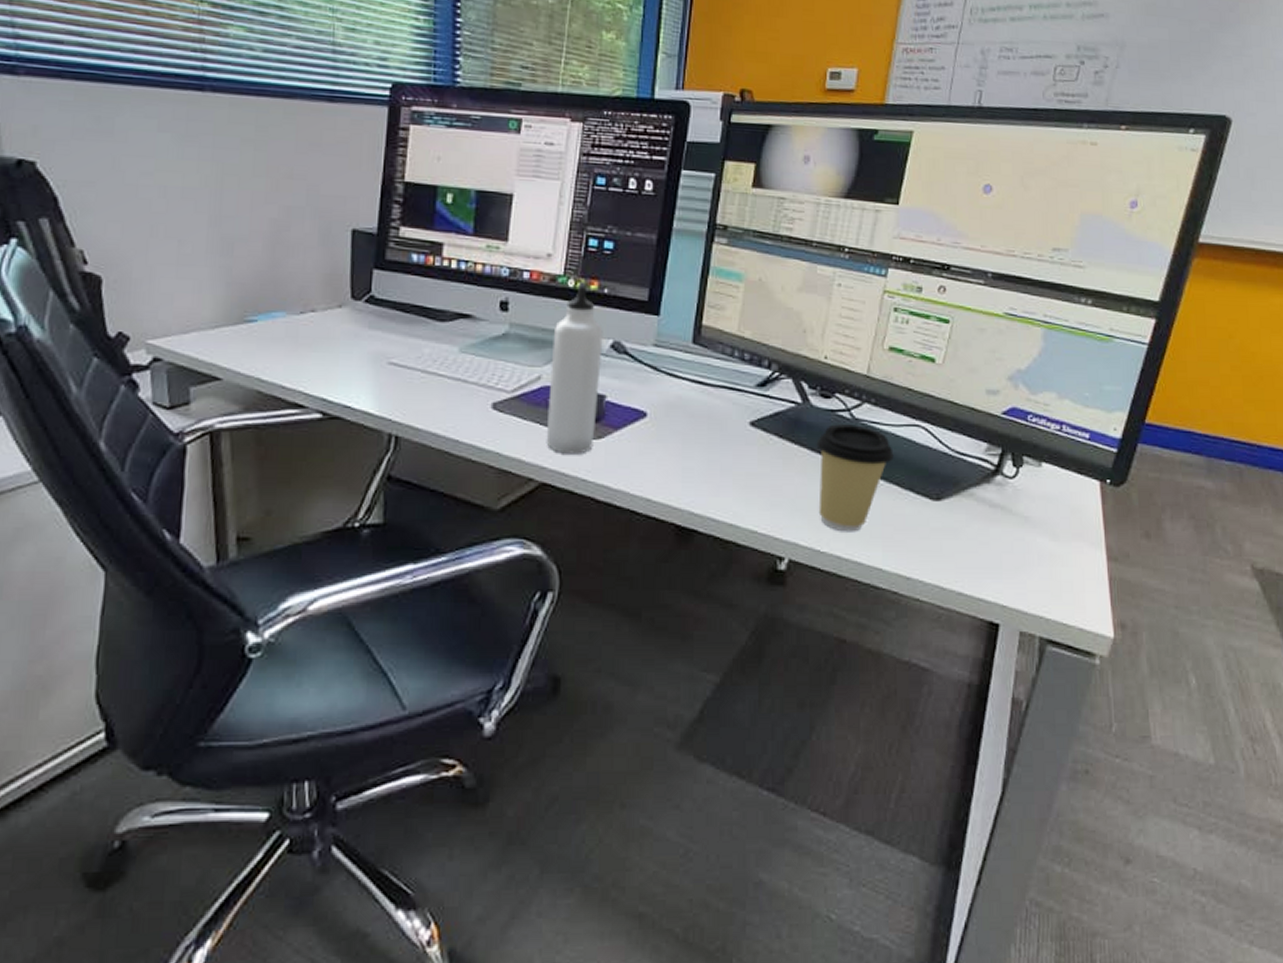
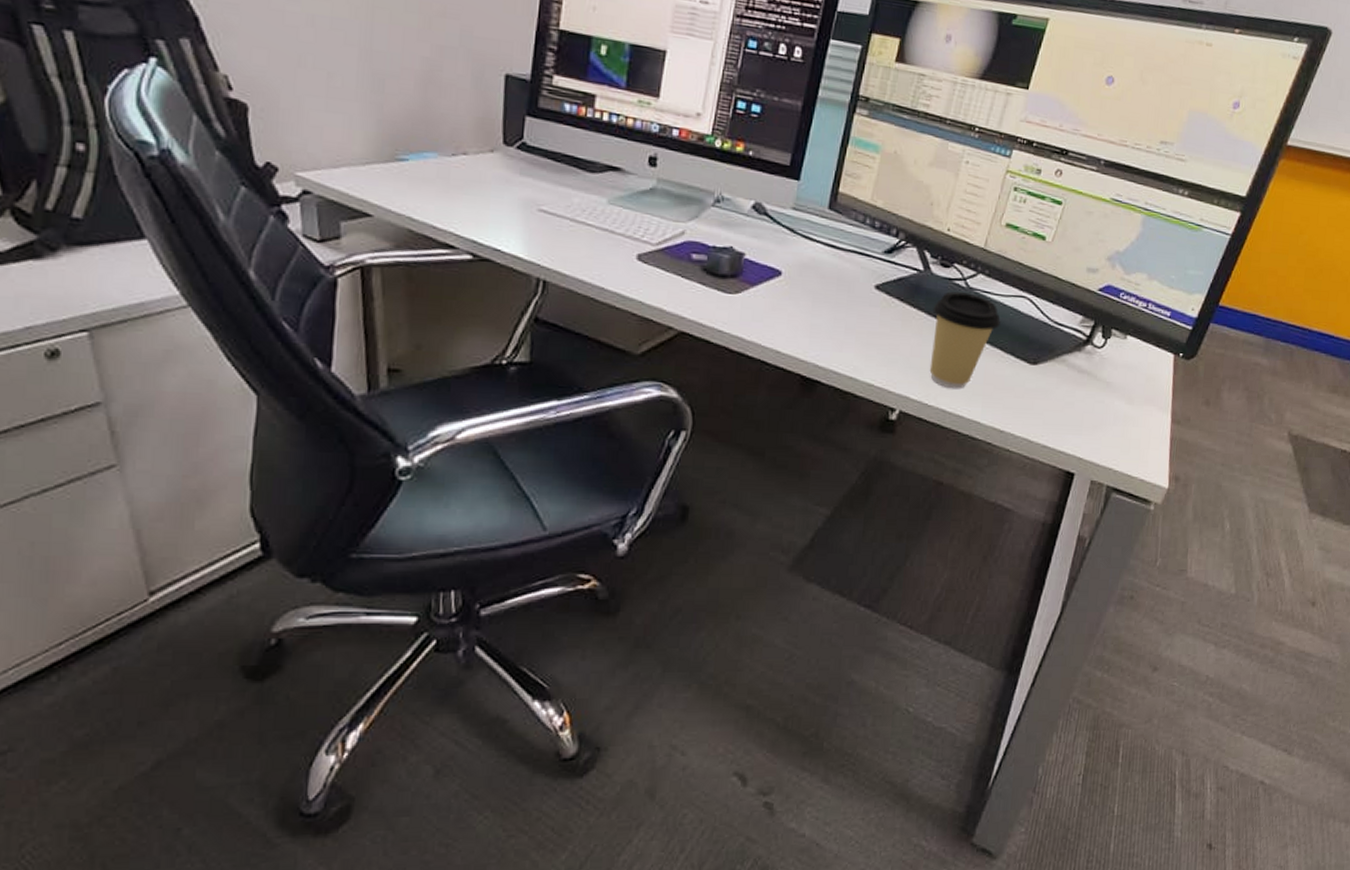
water bottle: present [546,280,603,454] -> none [686,141,746,307]

